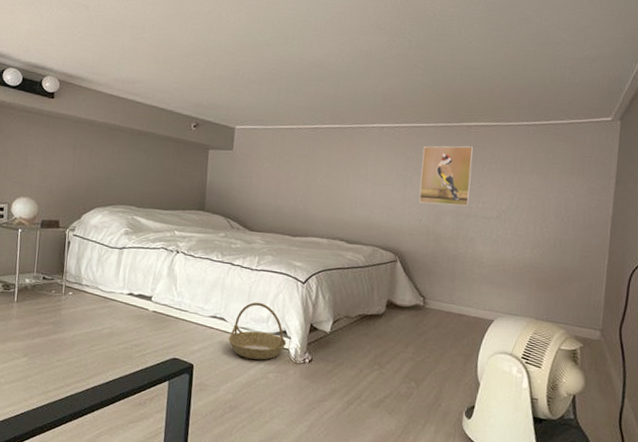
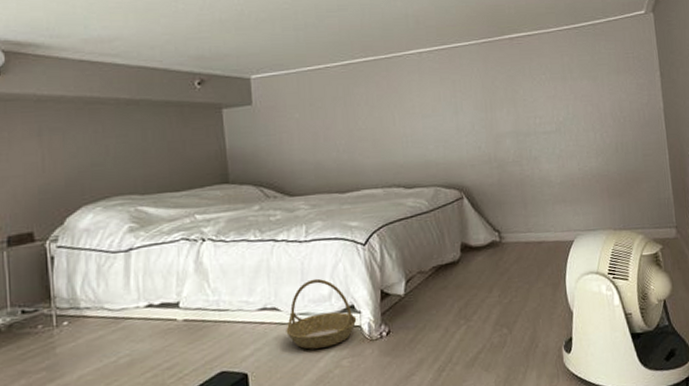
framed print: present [419,146,474,207] -> none [467,60,526,129]

